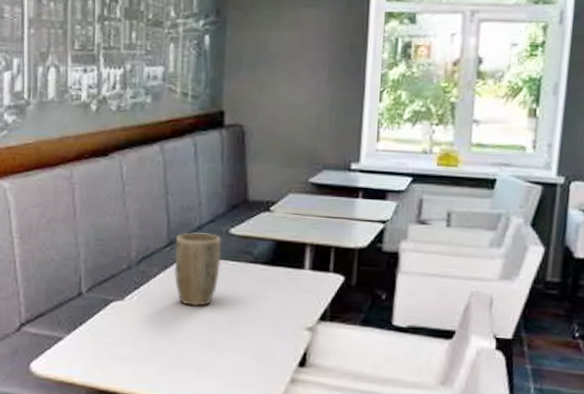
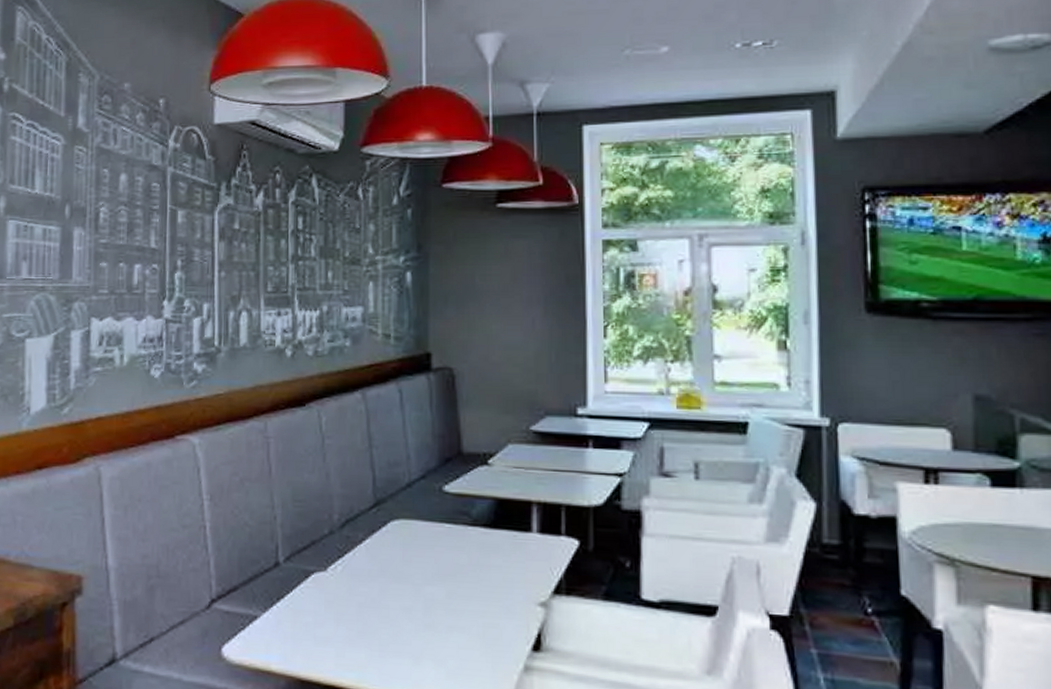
plant pot: present [174,232,222,307] -> none [382,490,436,578]

